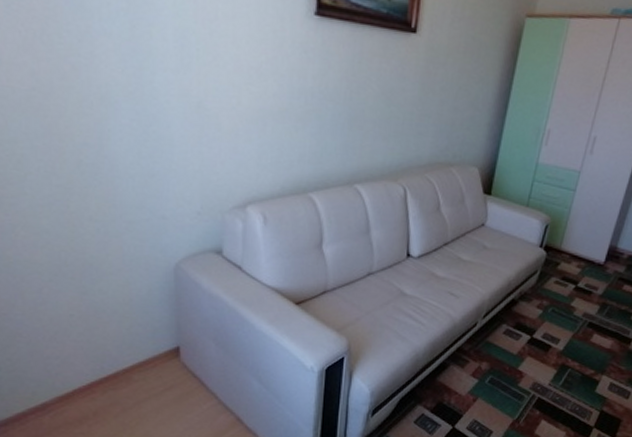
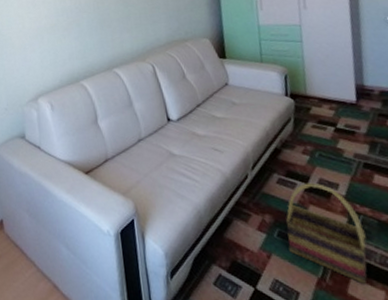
basket: none [495,336,568,426] -> present [285,182,367,284]

